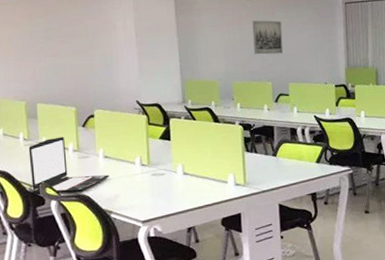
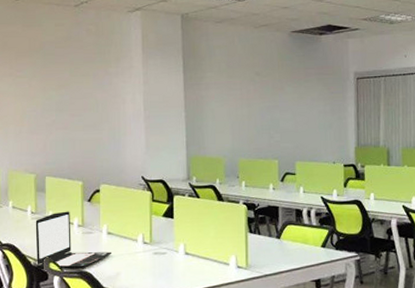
wall art: present [252,20,284,55] -> none [260,95,291,132]

